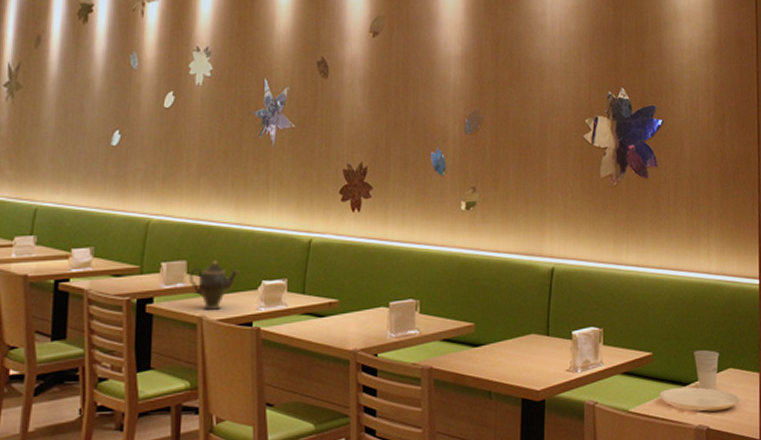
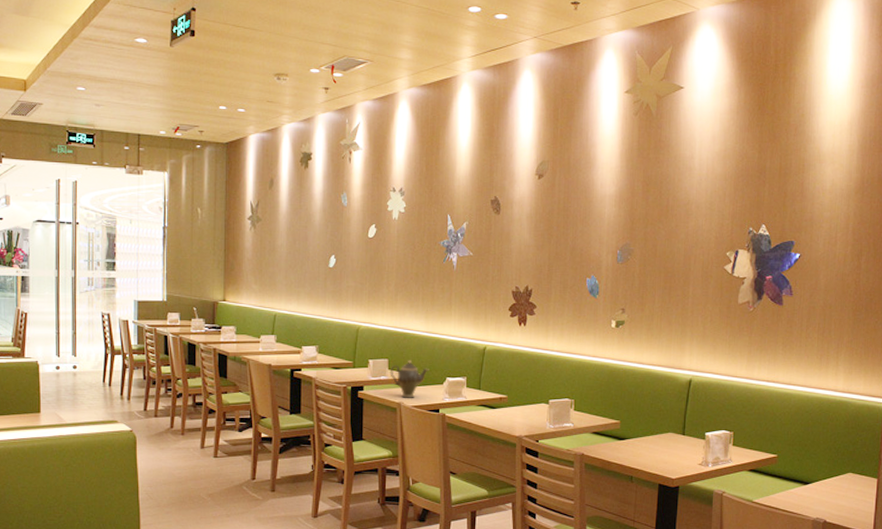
plate: present [659,387,740,412] -> none [781,485,857,508]
cup: present [694,350,720,390] -> none [816,456,841,490]

